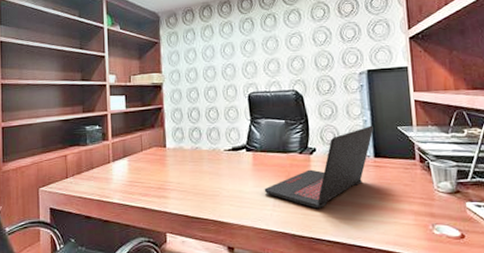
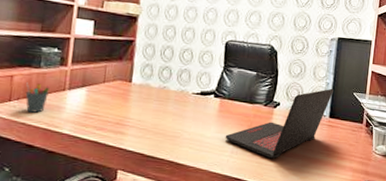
pen holder: none [78,159,98,186] -> present [25,82,51,113]

